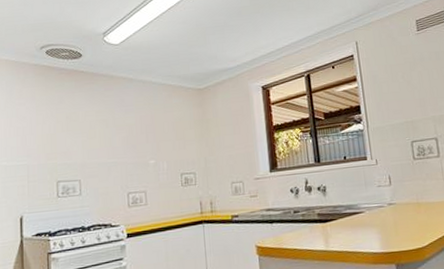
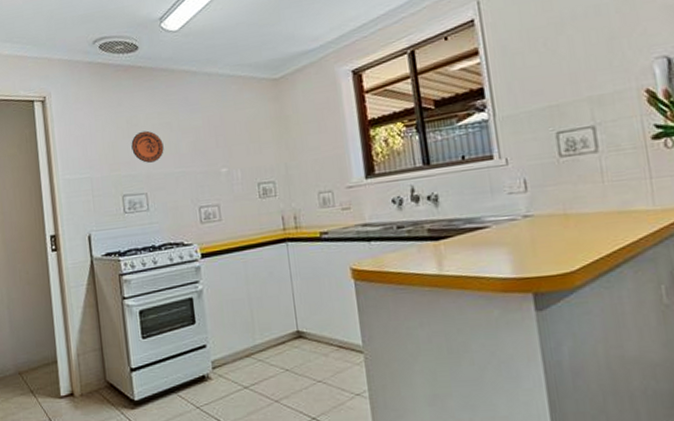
decorative plate: none [69,125,99,154] -> present [131,130,164,163]

